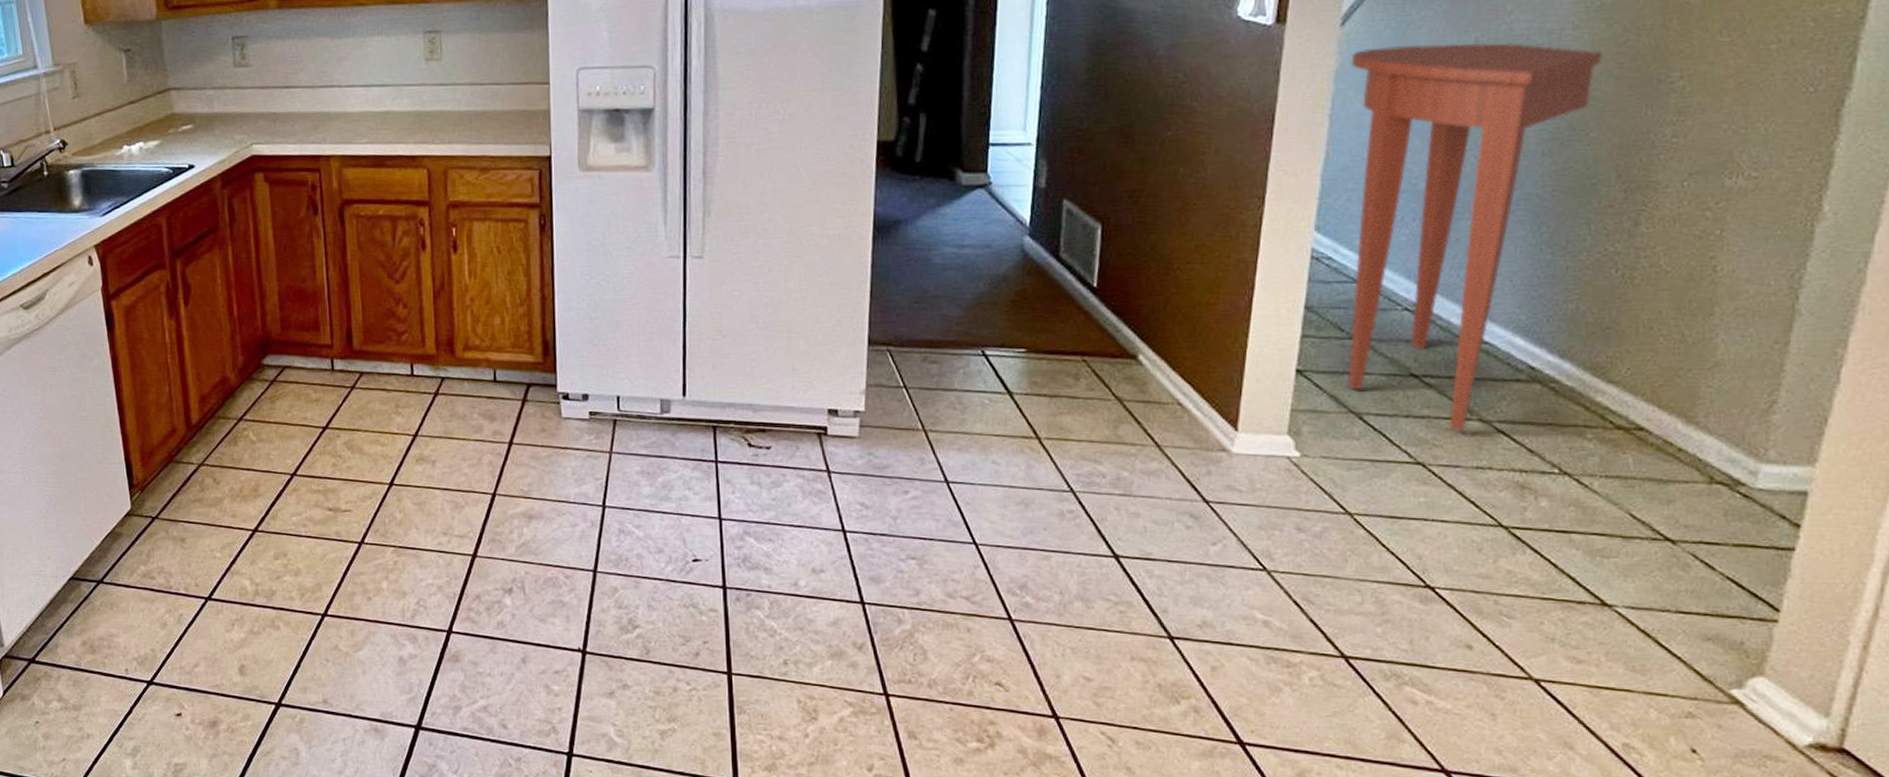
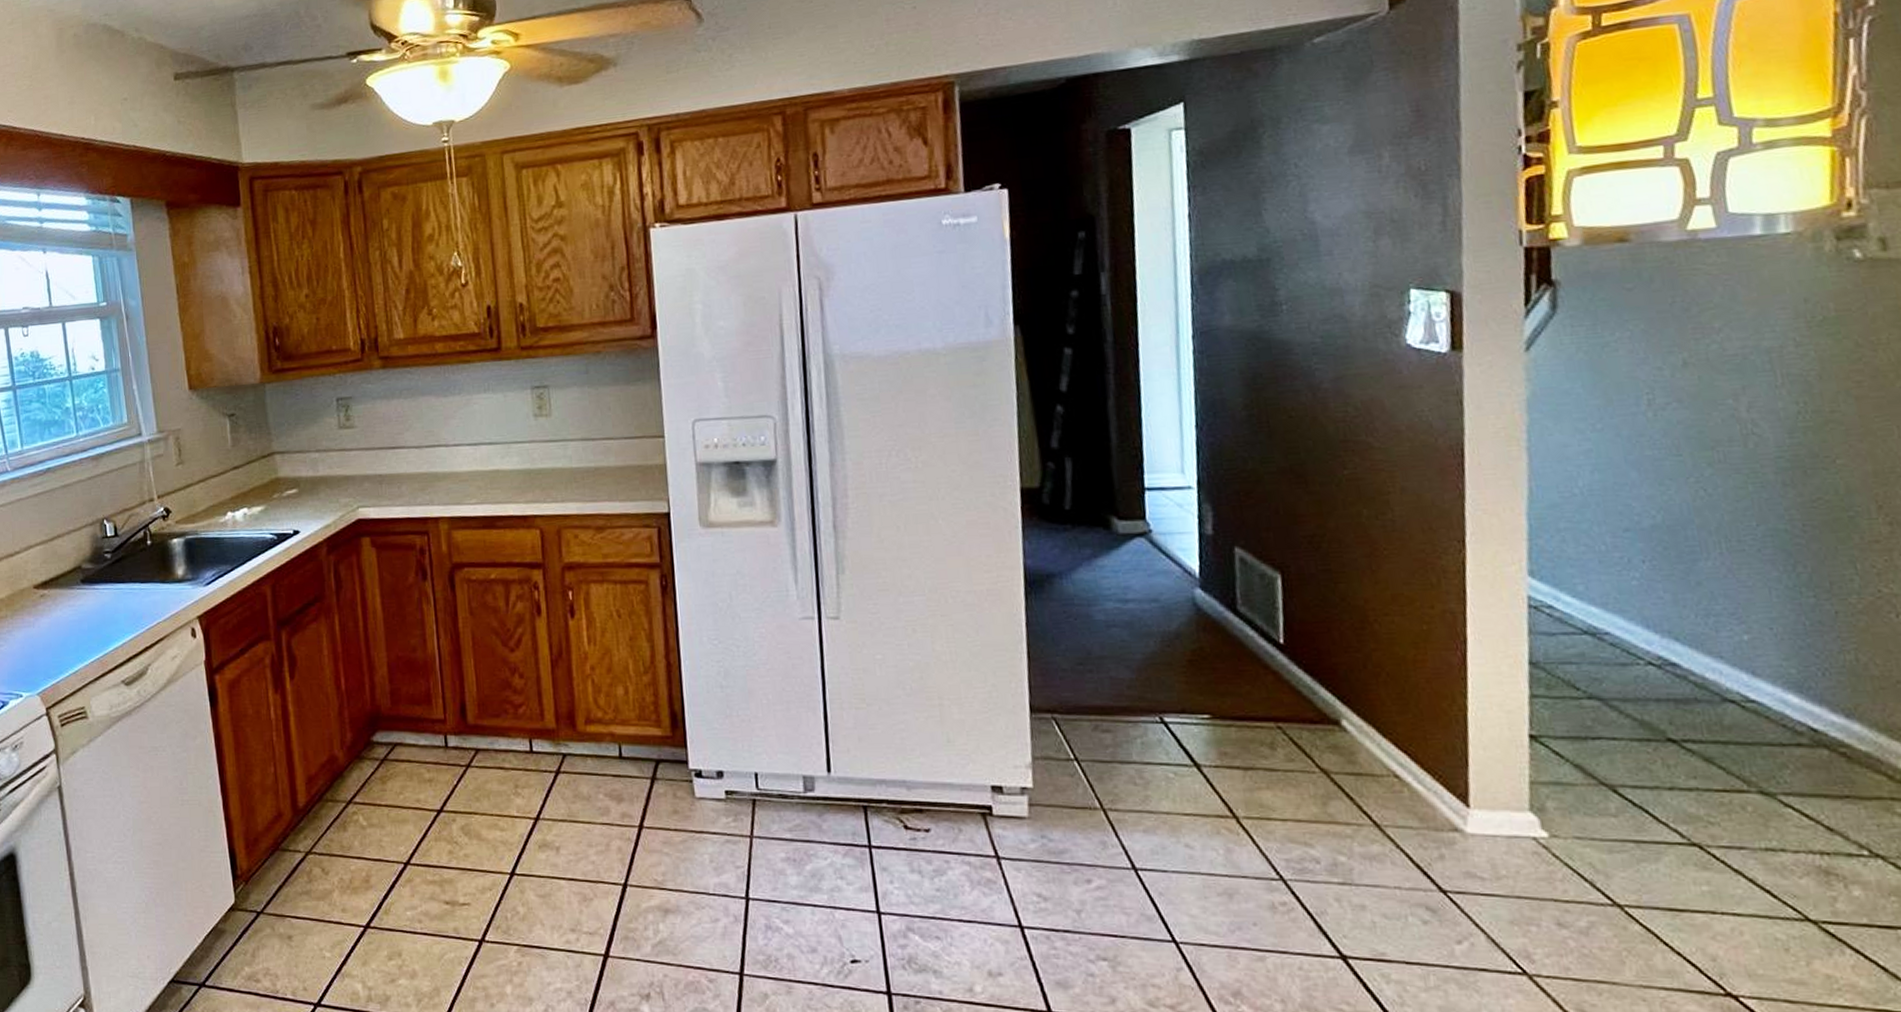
console table: present [1347,42,1603,432] -> none [1541,363,1837,807]

